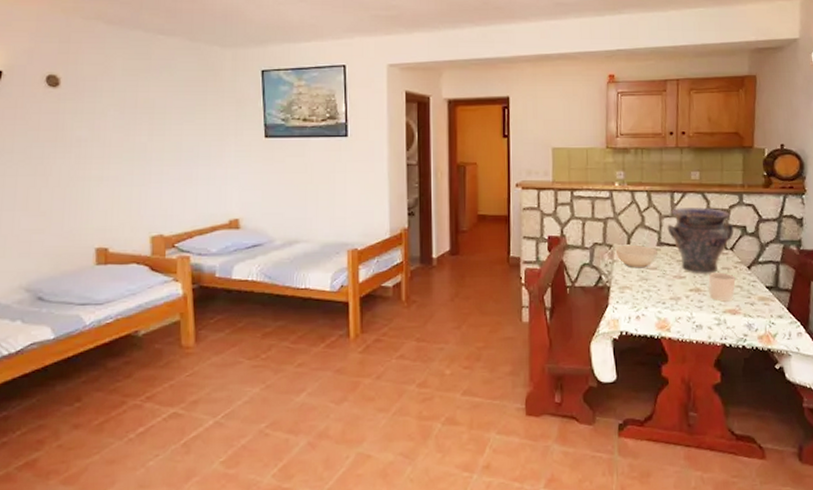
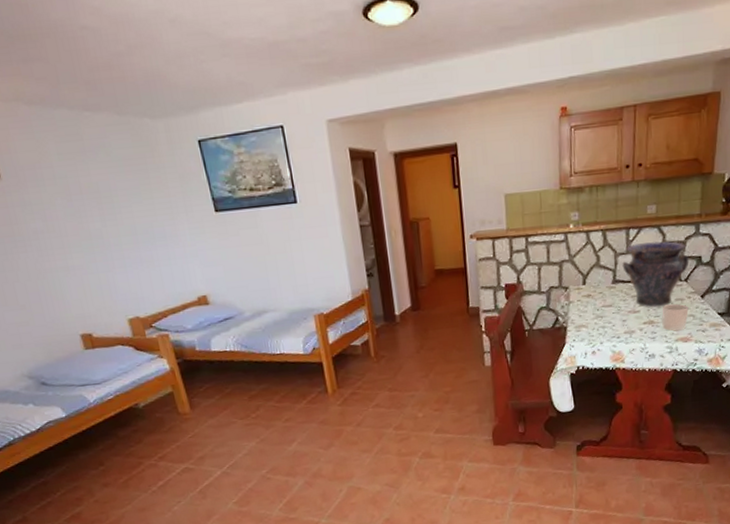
bowl: present [615,244,659,268] -> none [571,284,614,307]

